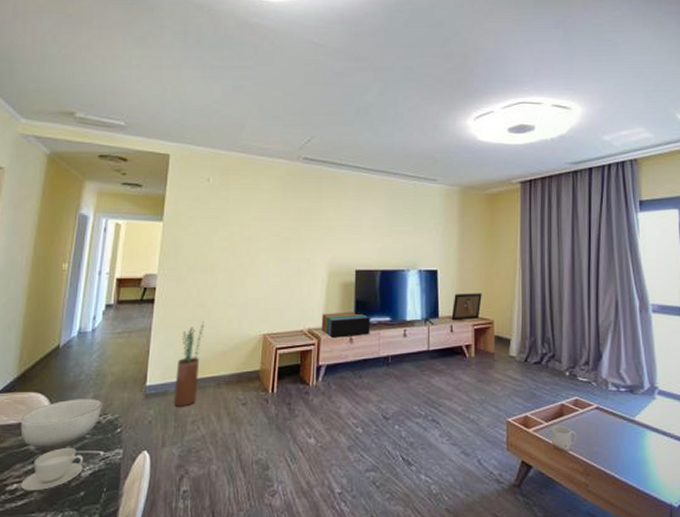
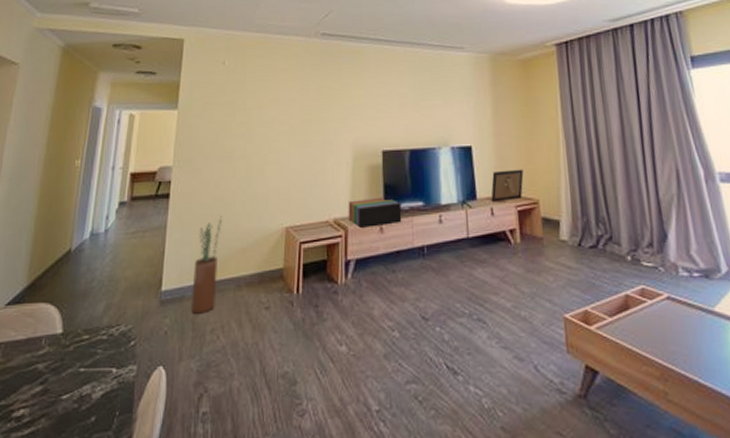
bowl: present [20,398,103,451] -> none [28,307,116,370]
teacup: present [21,447,84,490] -> none [28,364,96,416]
mug: present [552,425,577,452] -> none [617,319,648,354]

